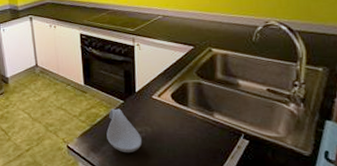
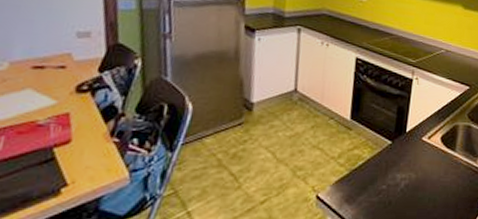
spoon rest: present [106,108,143,152] -> none [366,150,405,203]

